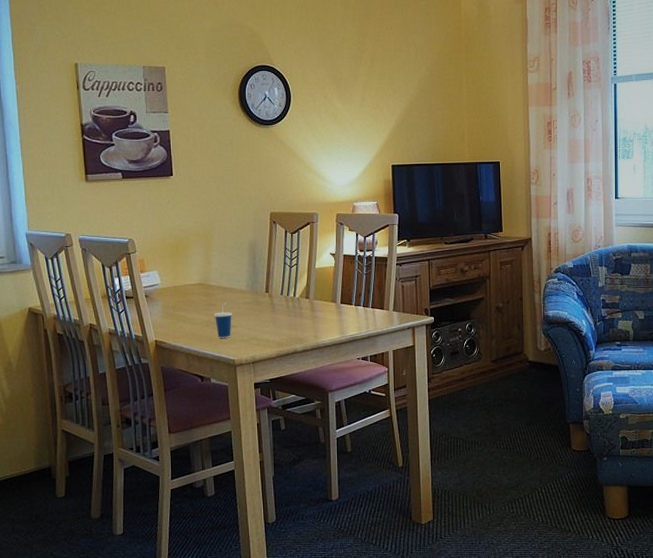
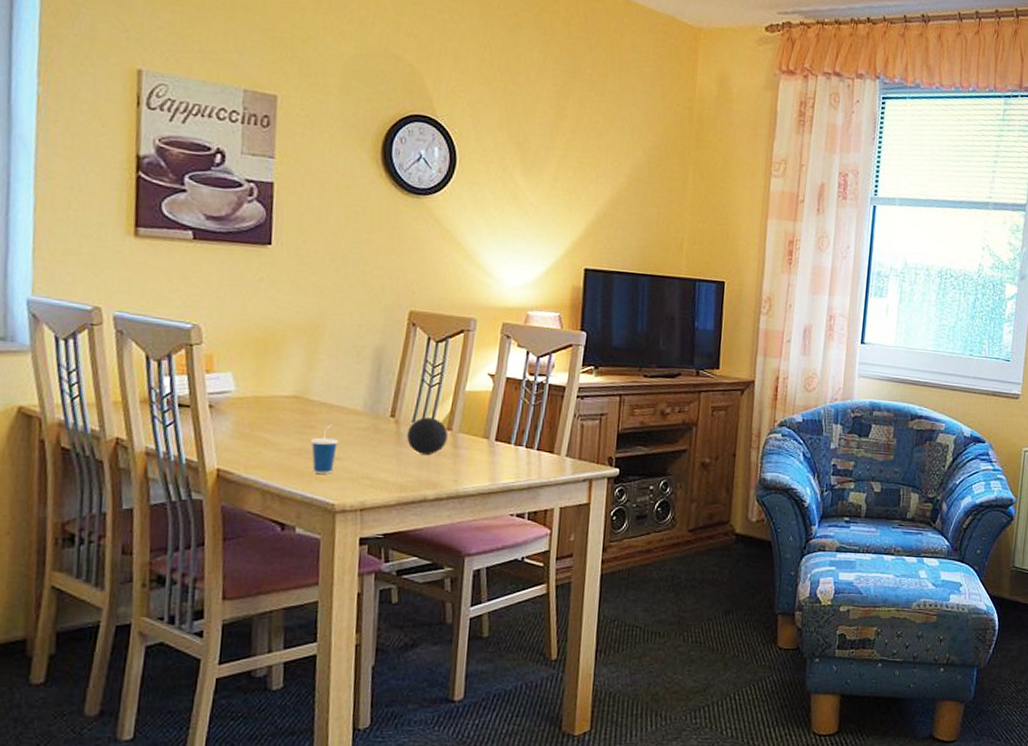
decorative ball: none [279,290,306,318] -> present [407,417,448,455]

